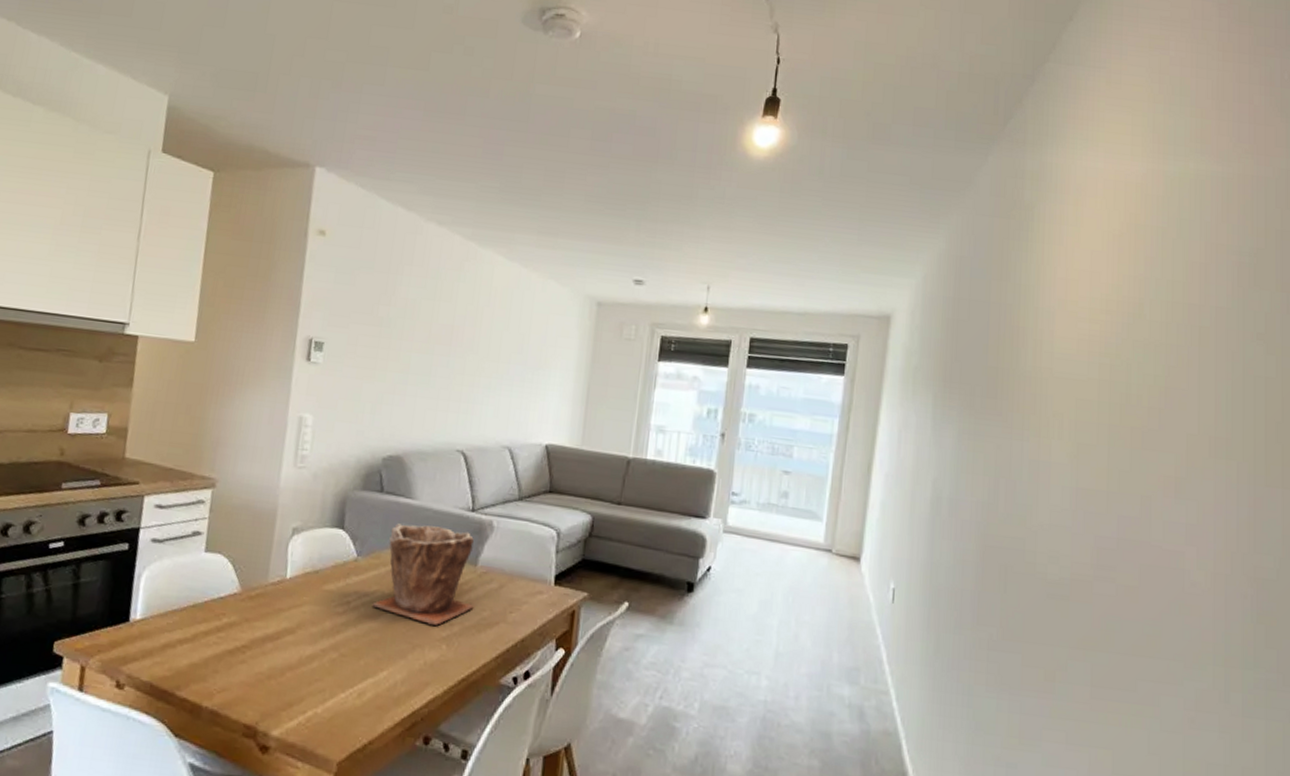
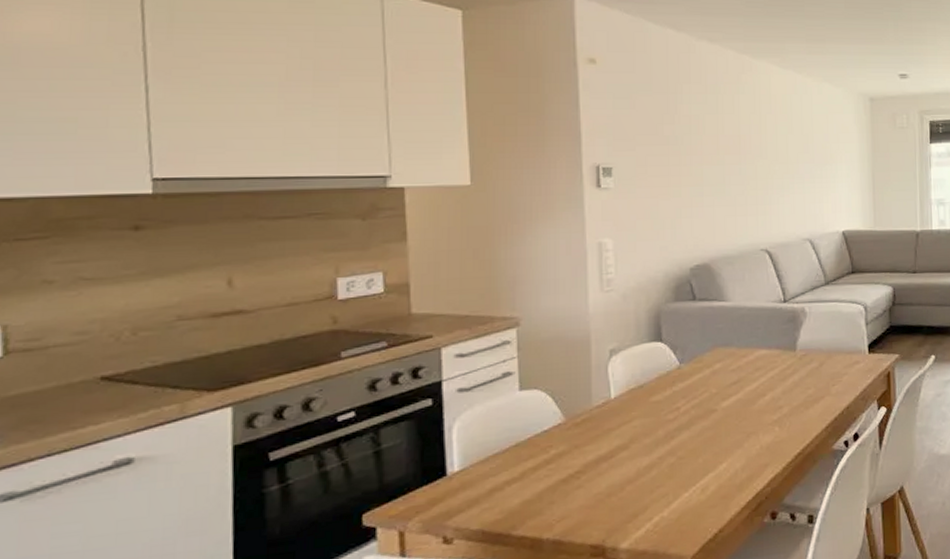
plant pot: present [372,523,474,625] -> none [701,321,799,412]

